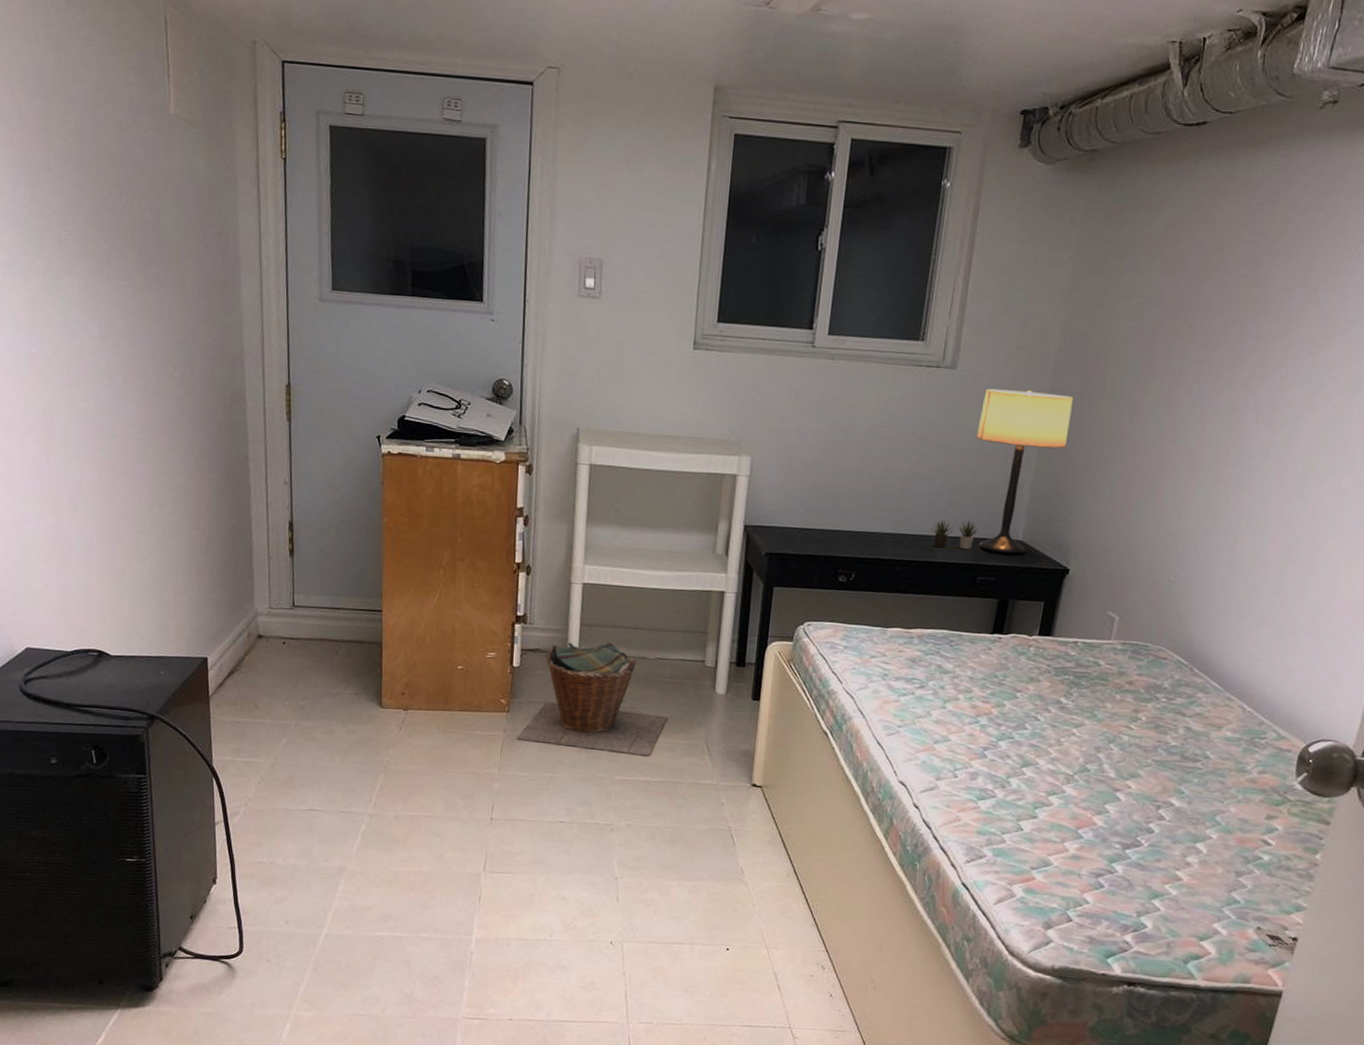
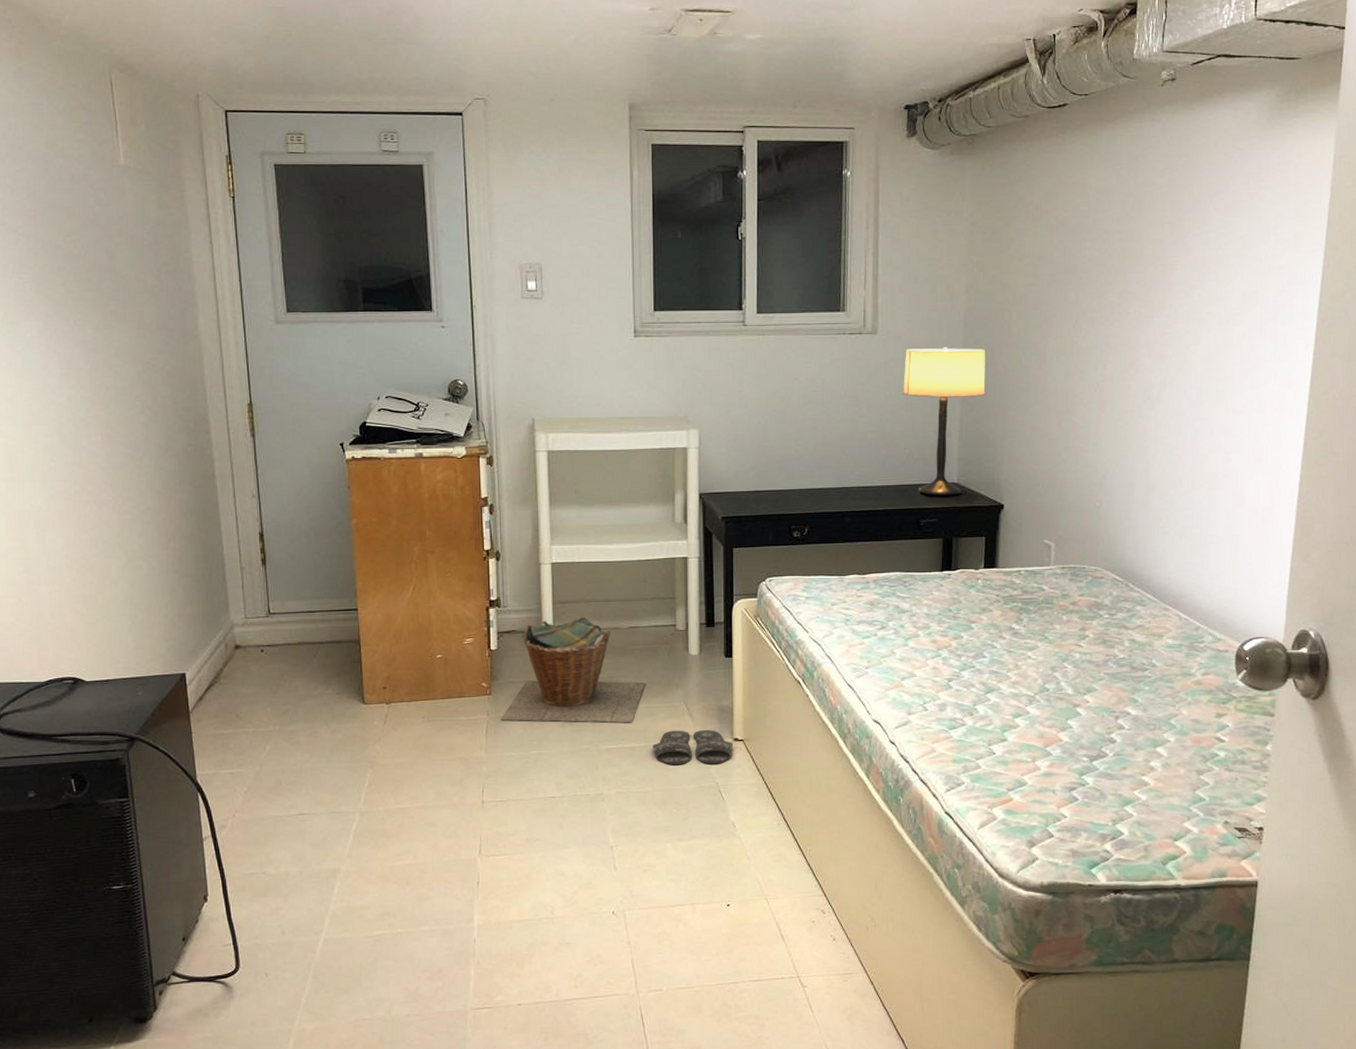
slippers: none [668,768,751,808] -> present [653,729,733,766]
succulent plant: present [930,520,980,550] -> none [872,469,918,497]

